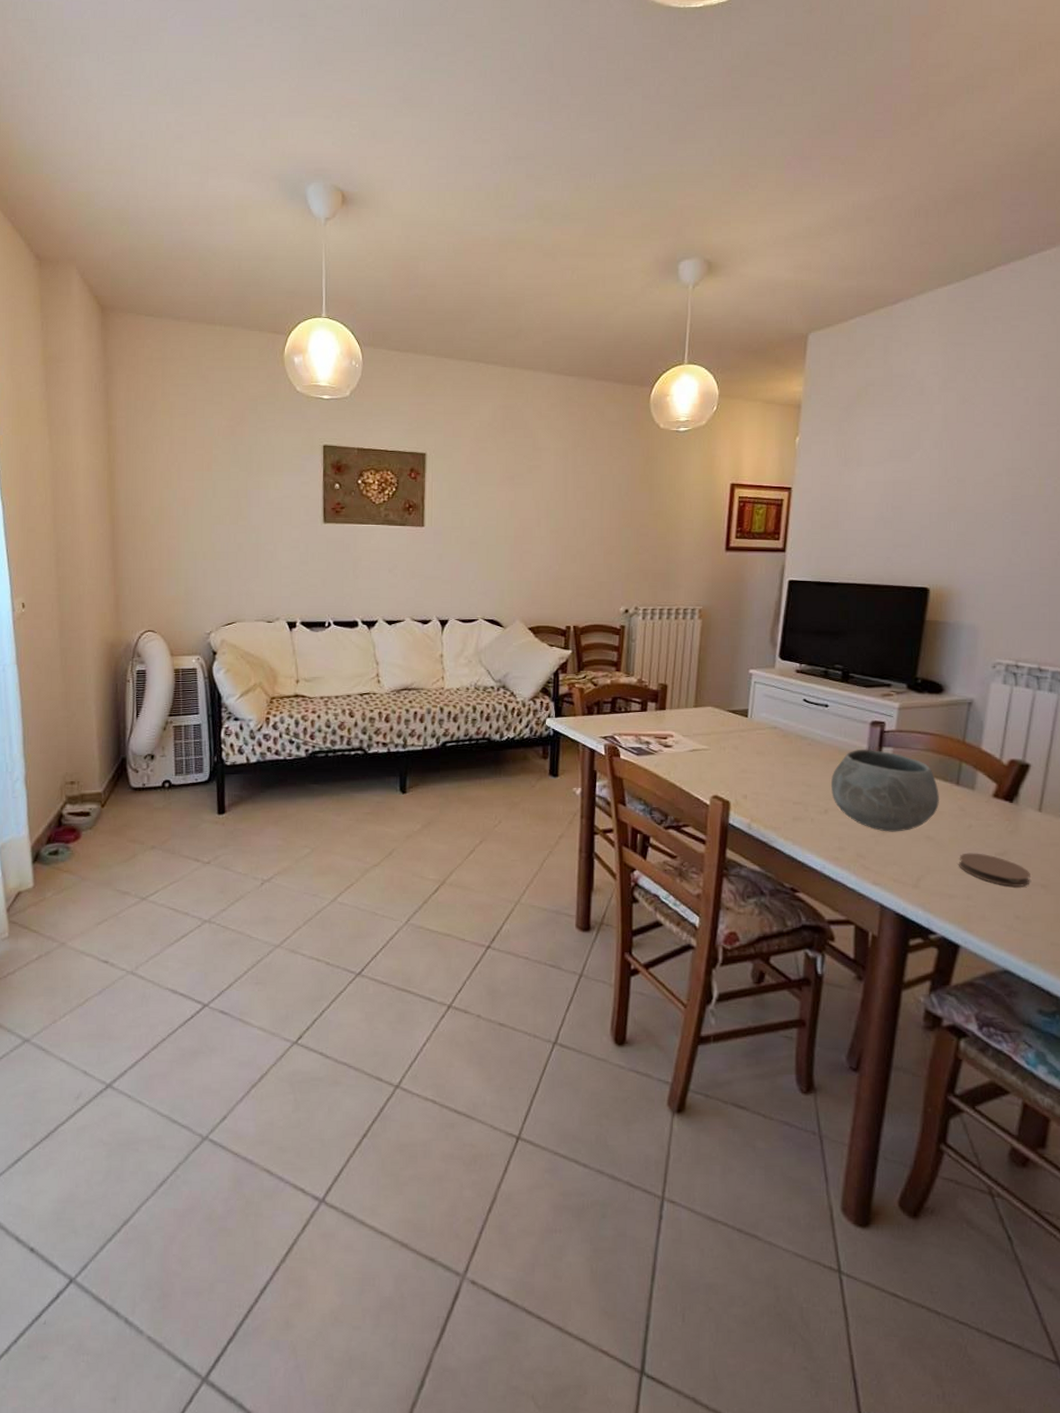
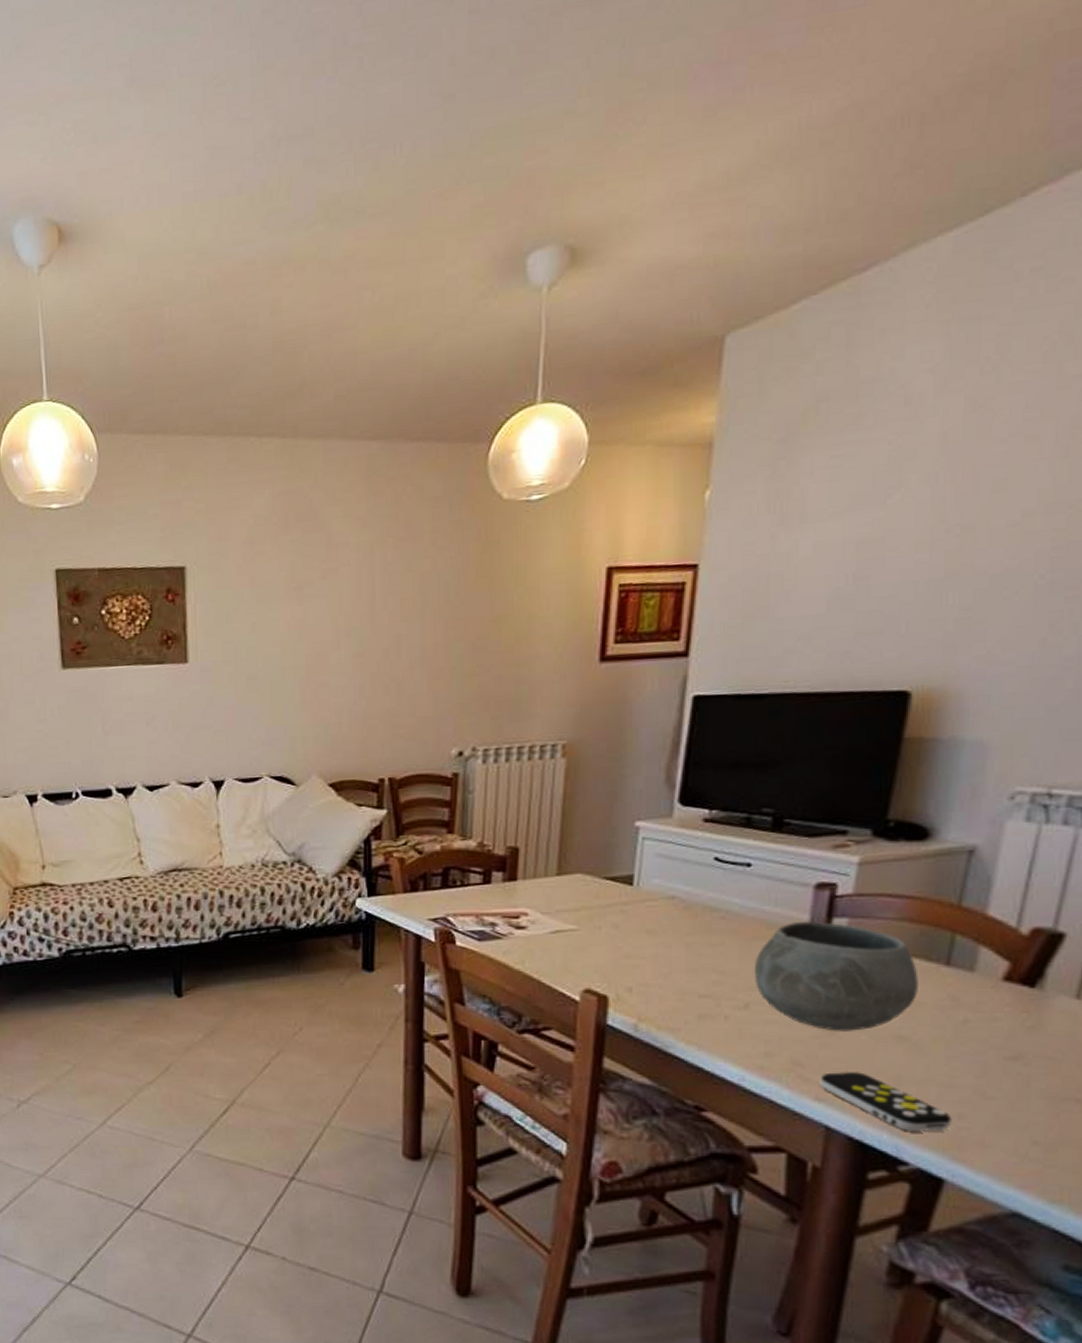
remote control: none [876,862,964,909] -> present [820,1071,952,1133]
coaster: present [959,853,1030,888] -> none [946,1057,1059,1103]

